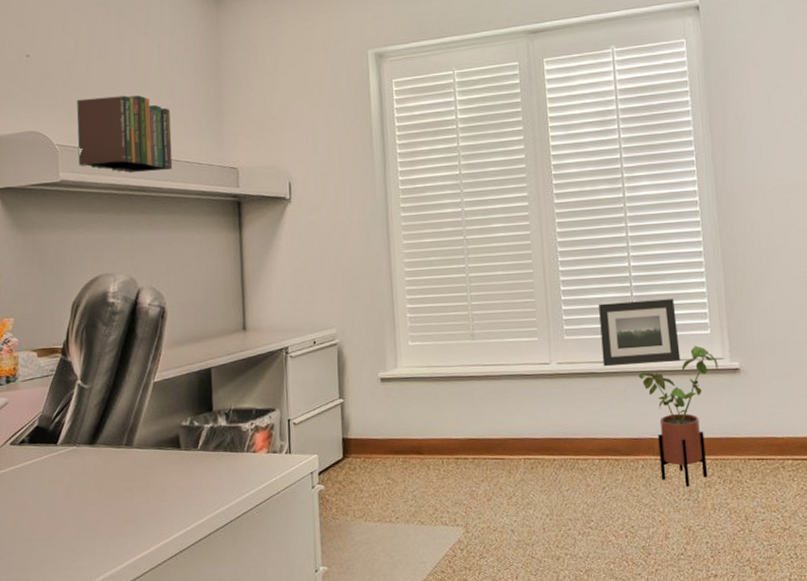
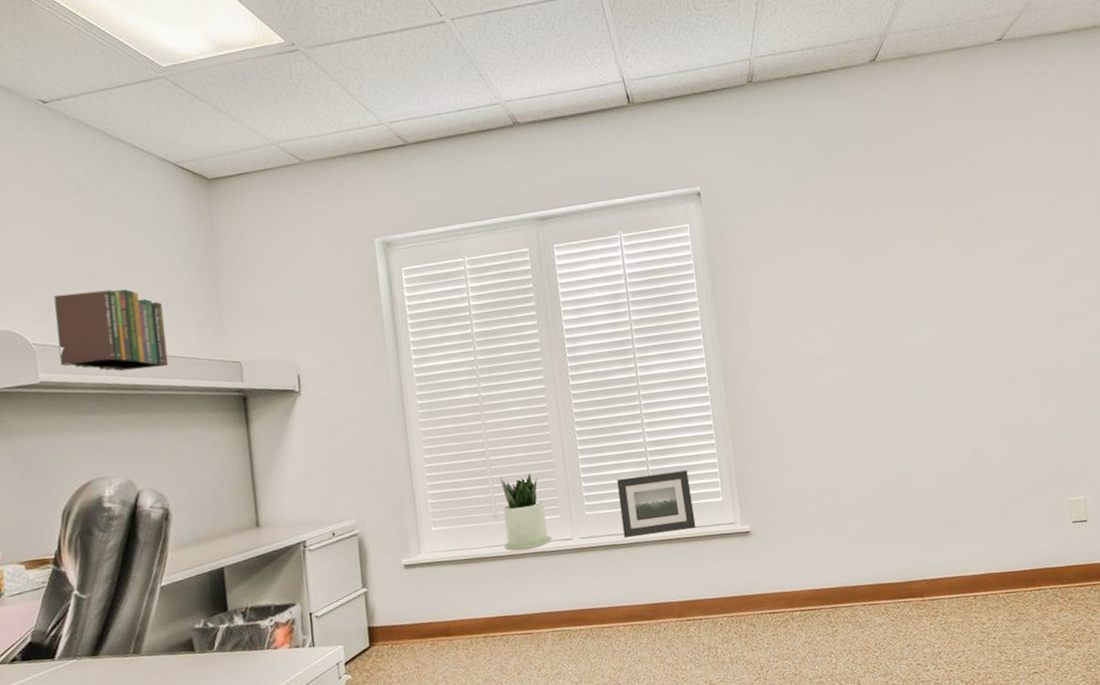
planter: none [479,292,529,372] -> present [500,473,553,551]
house plant: present [638,346,719,488] -> none [657,513,731,645]

